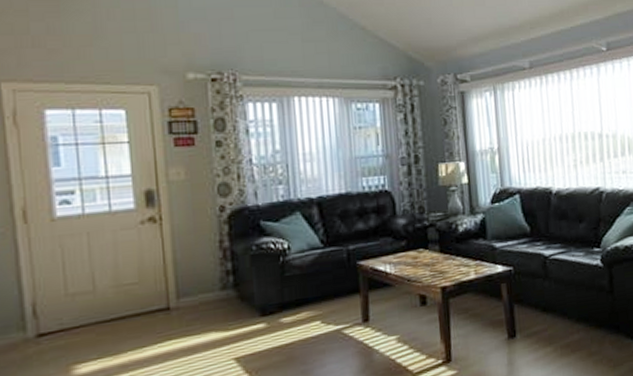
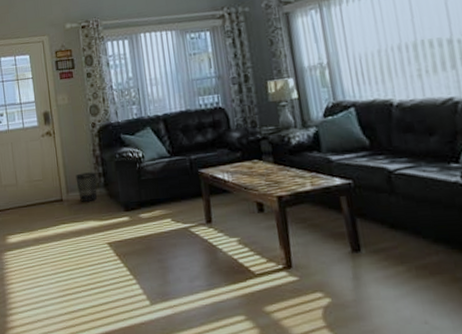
wastebasket: none [191,269,224,309] -> present [75,172,98,202]

